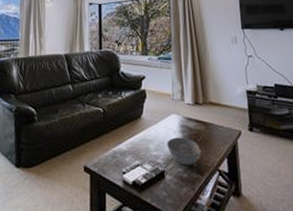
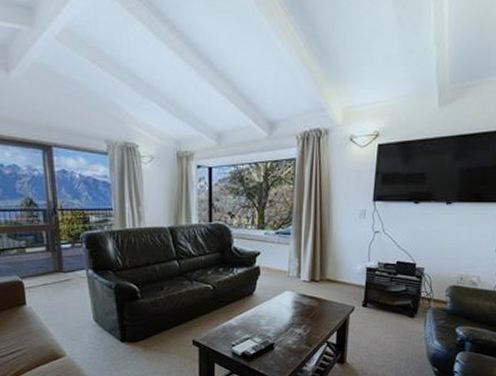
bowl: present [167,137,202,166] -> none [278,313,312,338]

